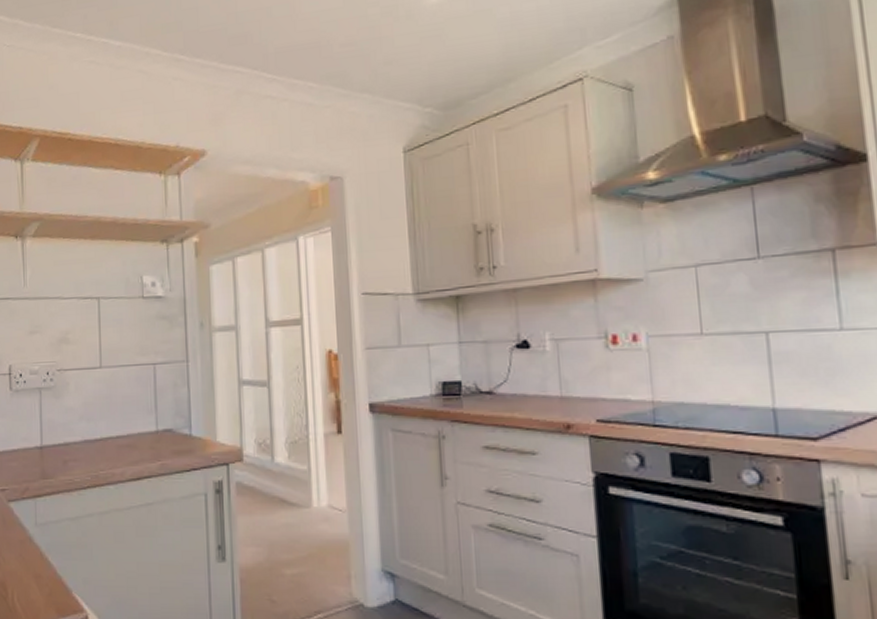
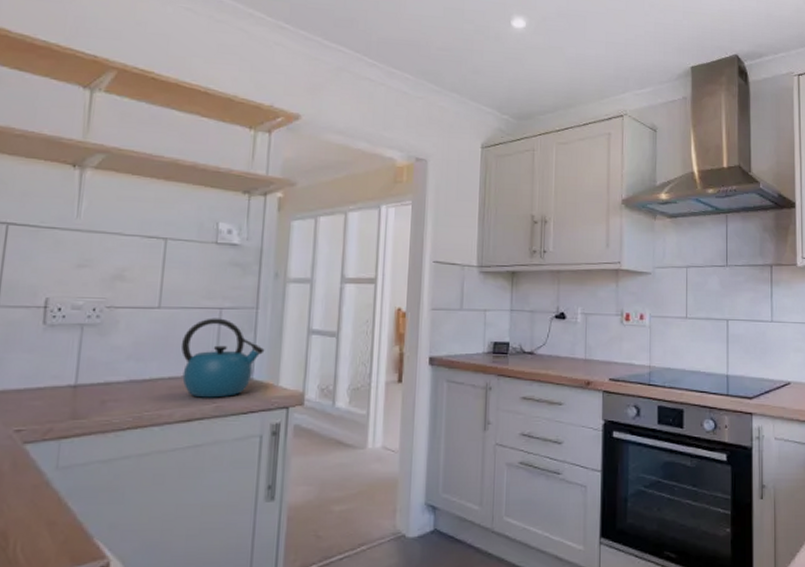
kettle: none [123,374,199,456] -> present [181,318,265,398]

